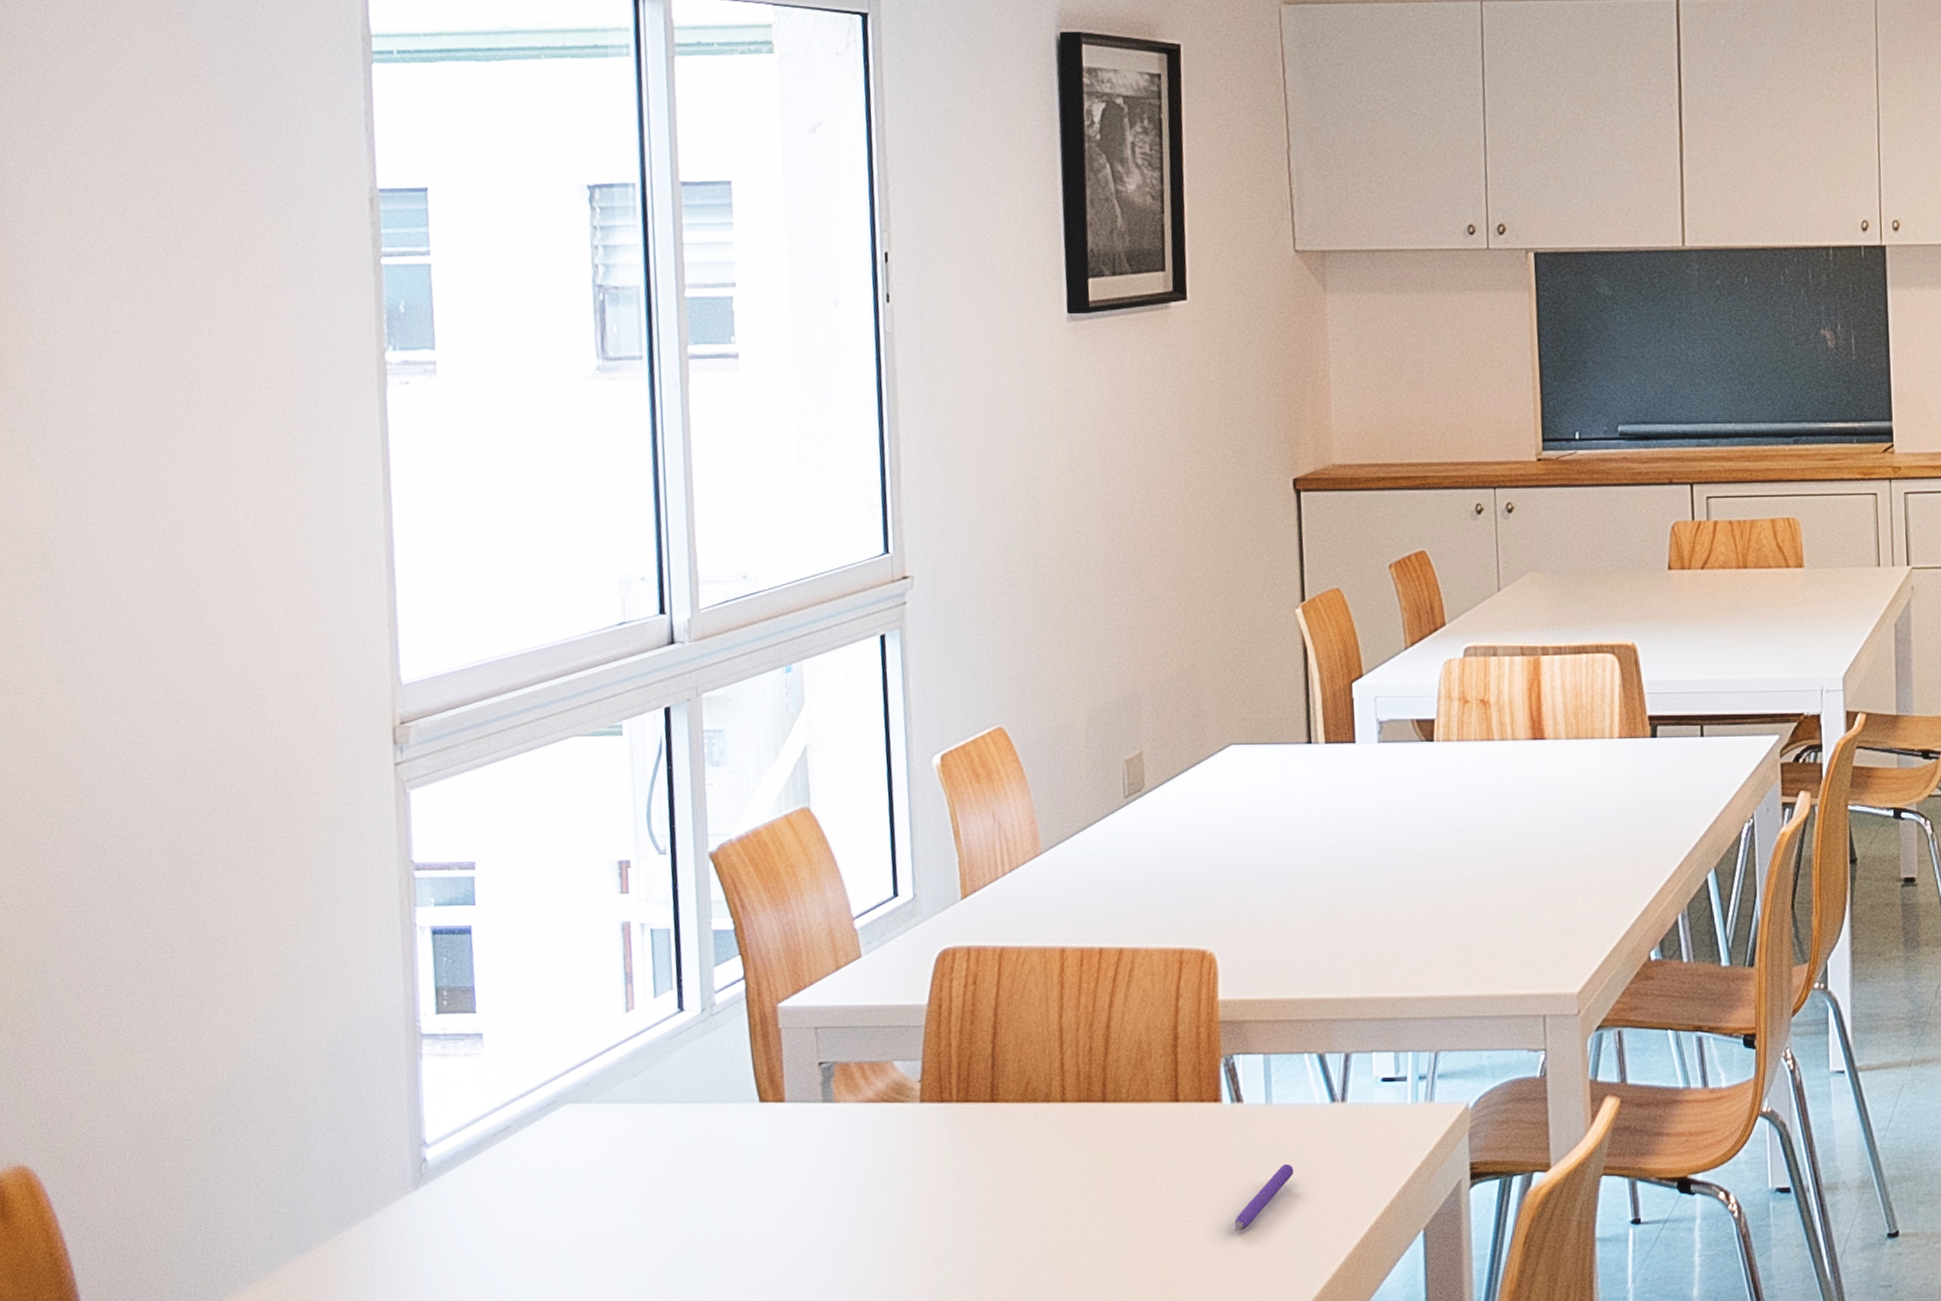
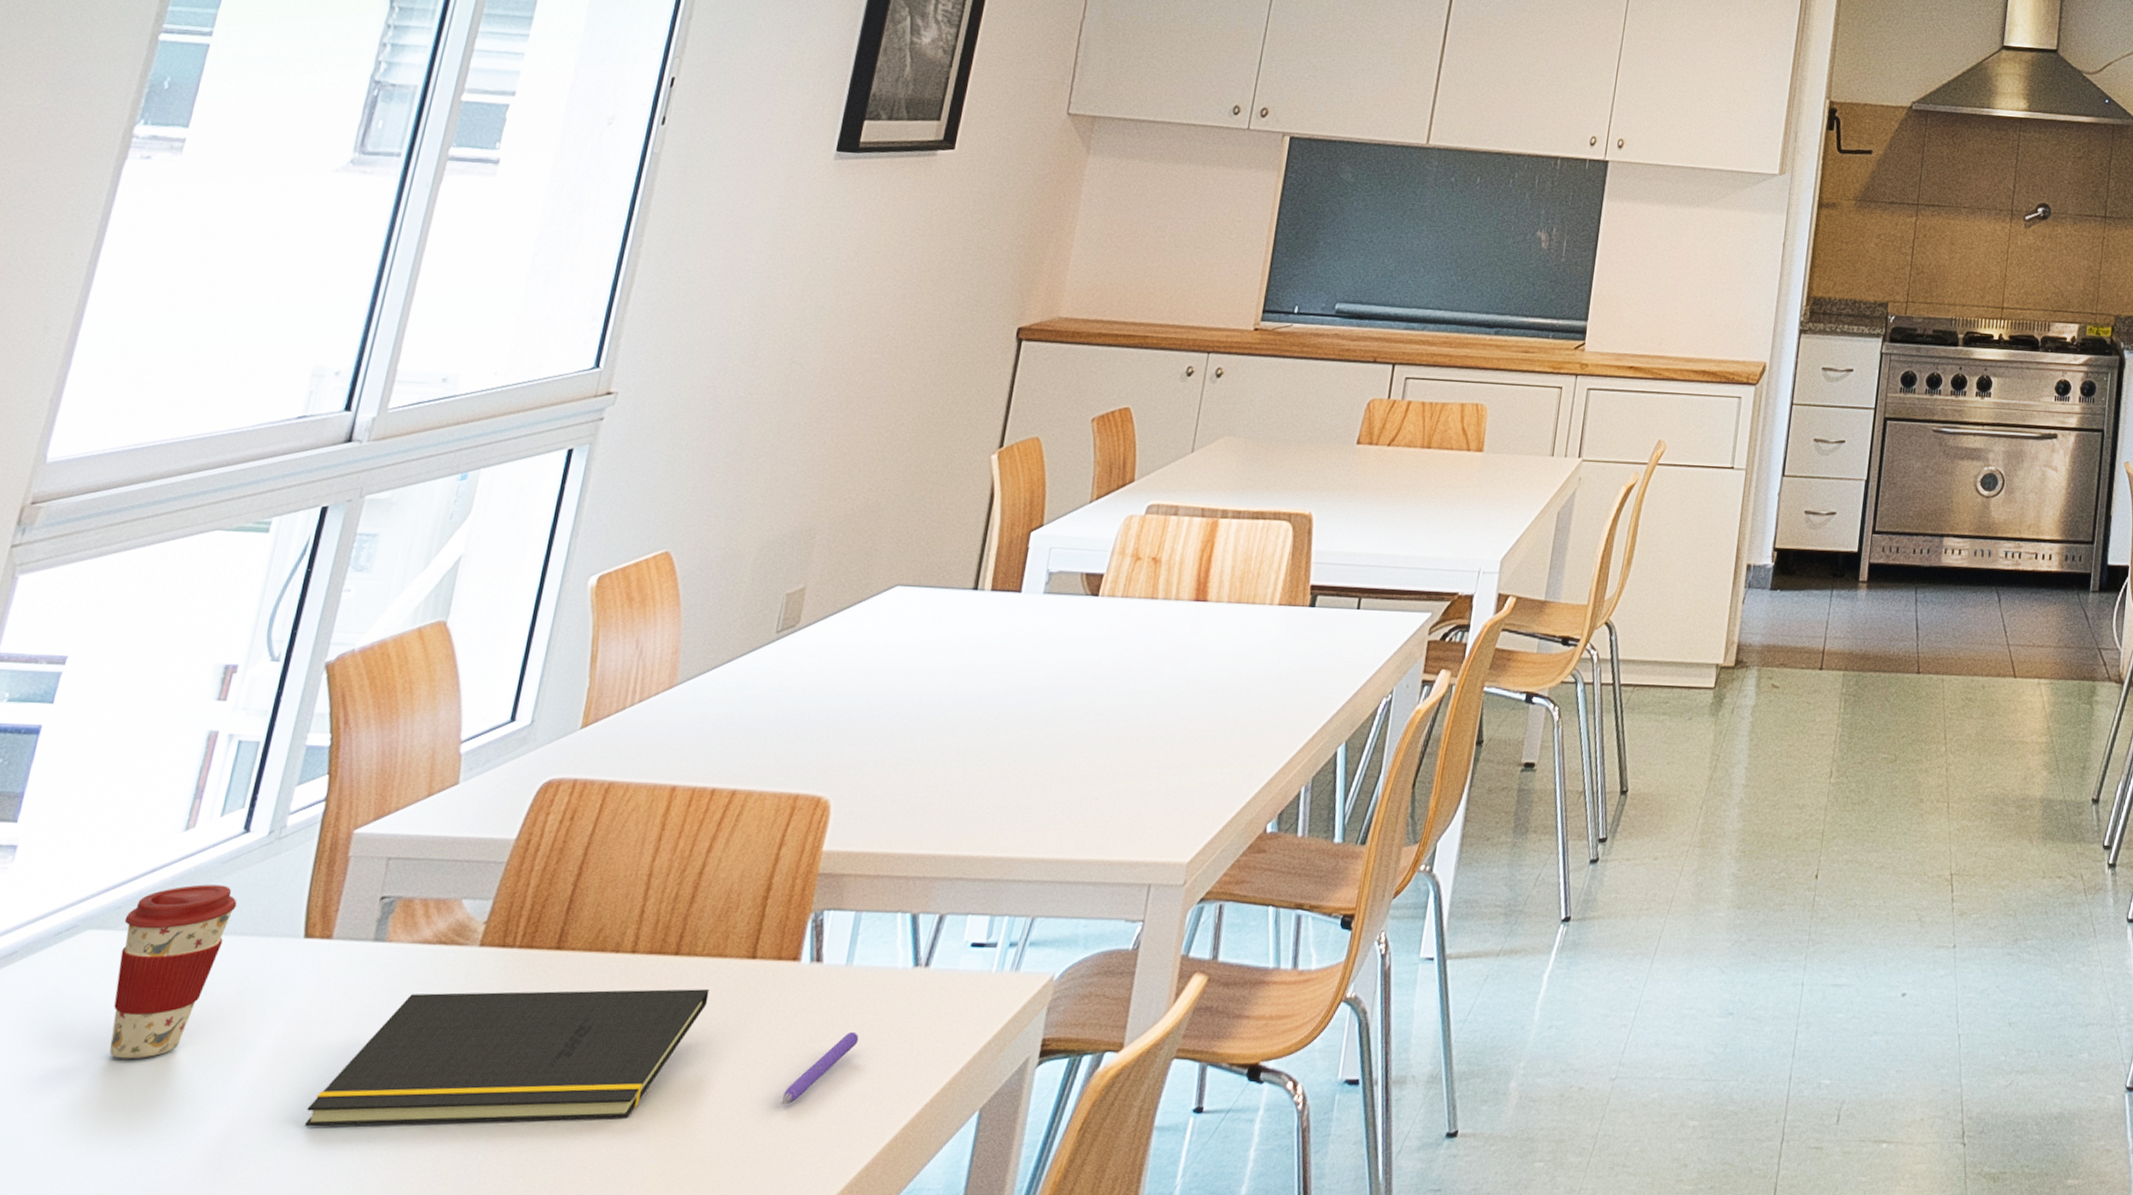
coffee cup: none [596,1059,691,1215] -> present [109,884,237,1059]
notepad: none [804,1132,1144,1266] -> present [304,989,710,1127]

